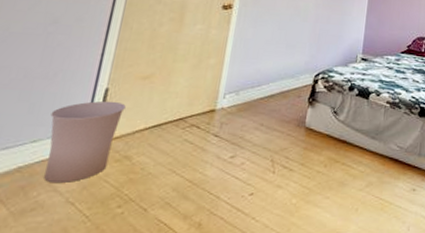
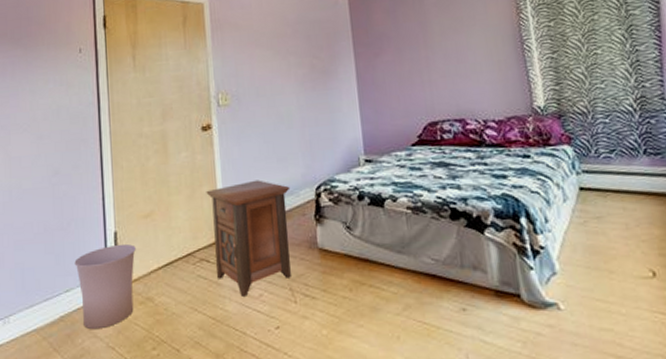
nightstand: none [203,60,293,163] -> present [206,180,291,296]

